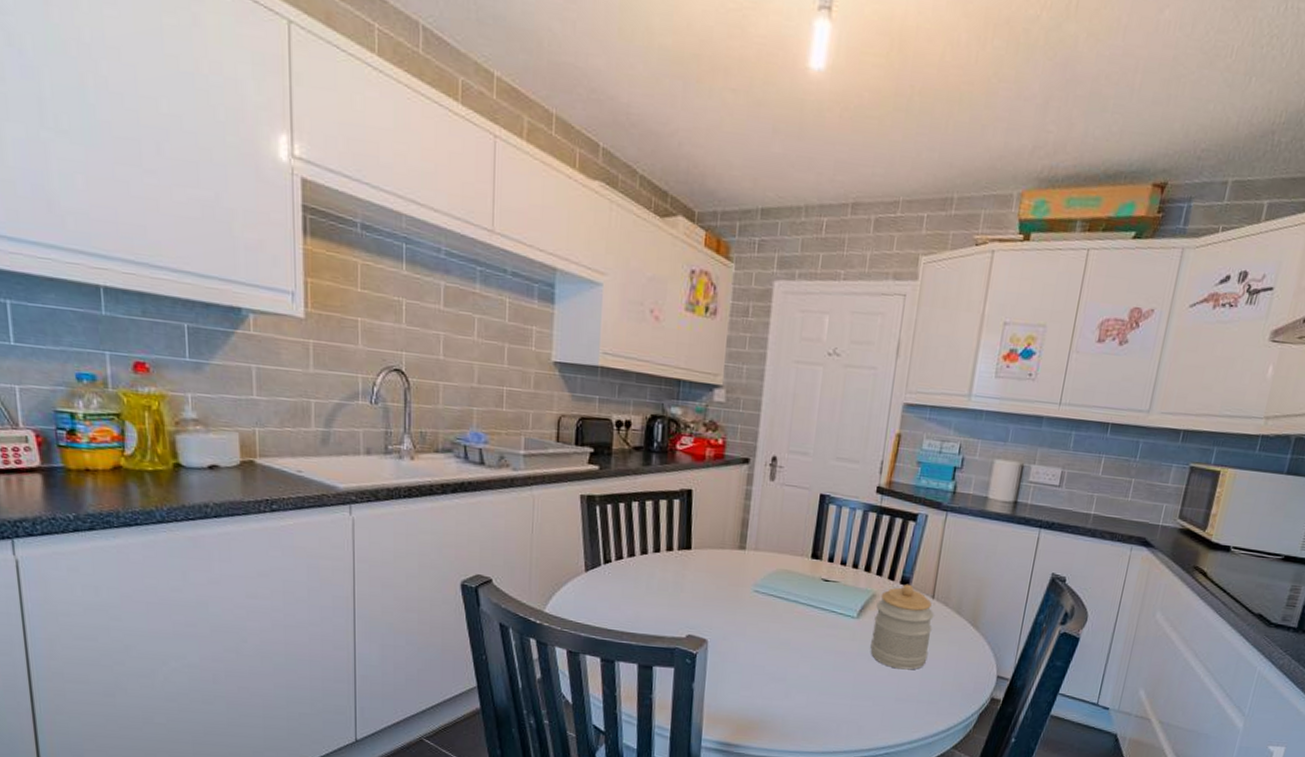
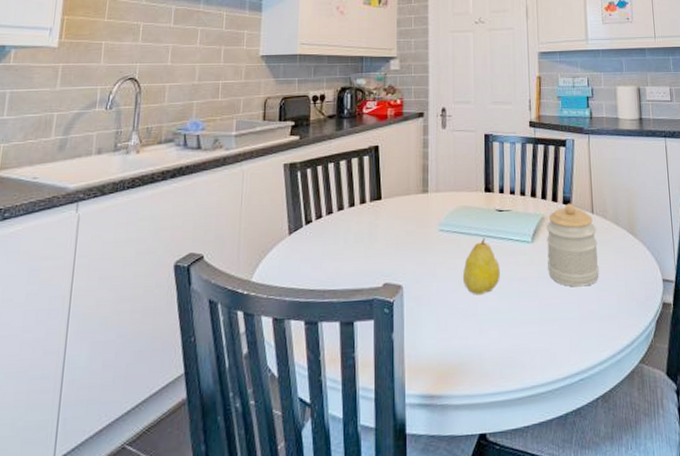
fruit: none [774,605,817,661] -> present [462,238,500,295]

